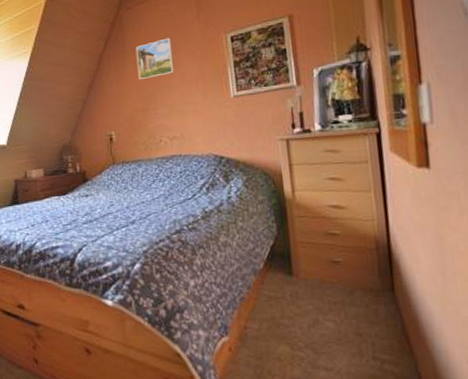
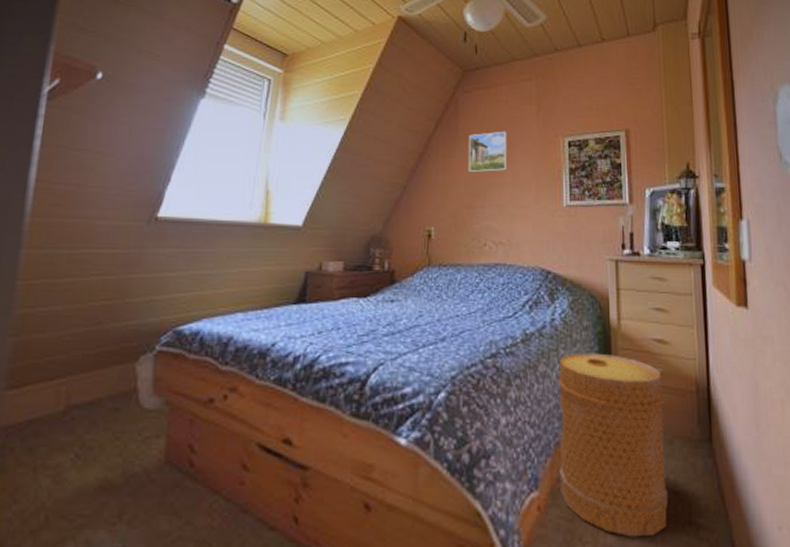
basket: none [238,222,352,371] -> present [558,353,668,537]

